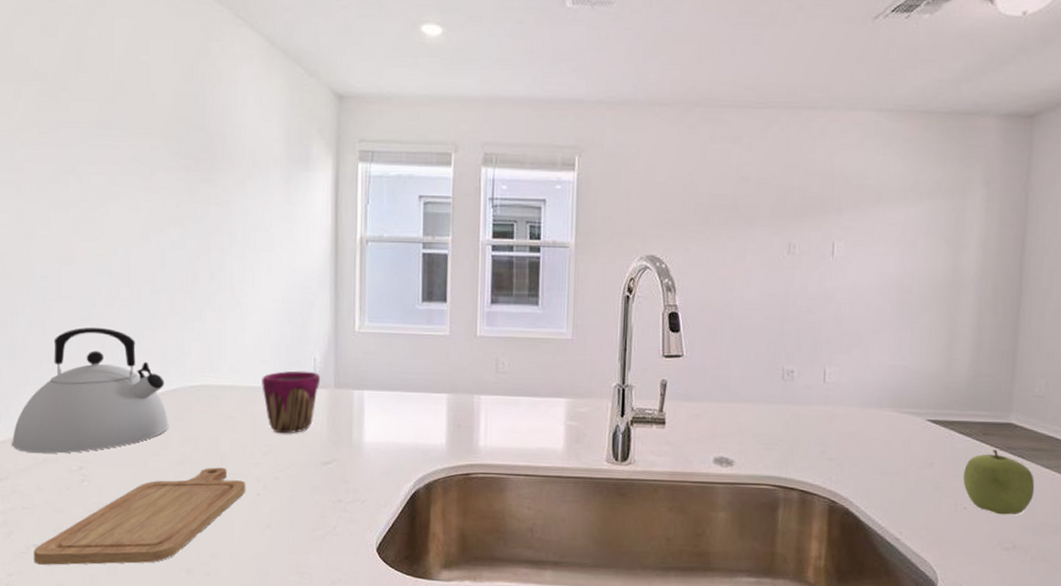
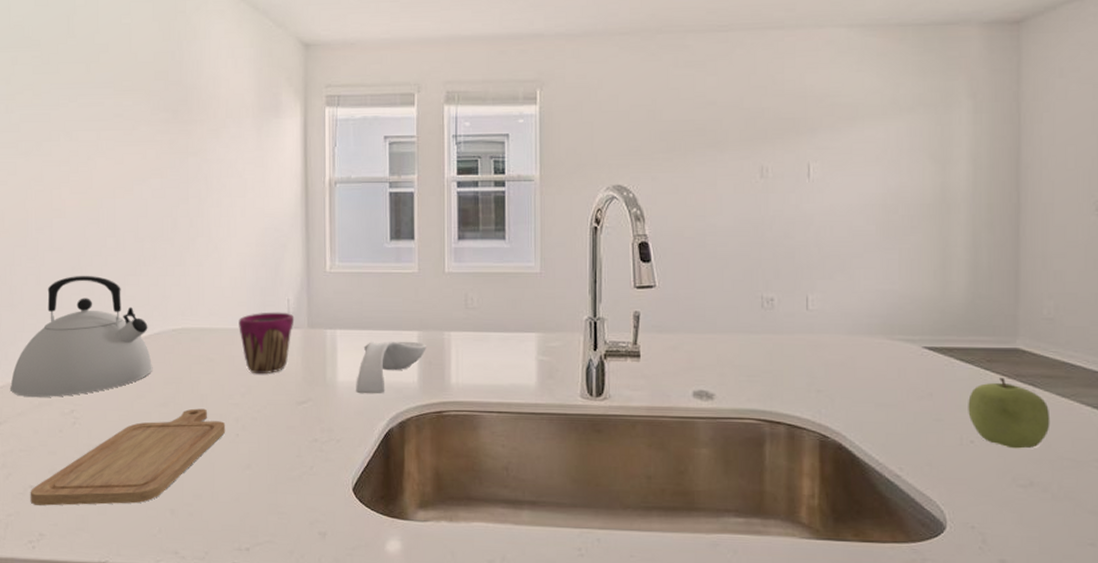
spoon rest: none [383,403,456,456] -> present [356,341,426,395]

